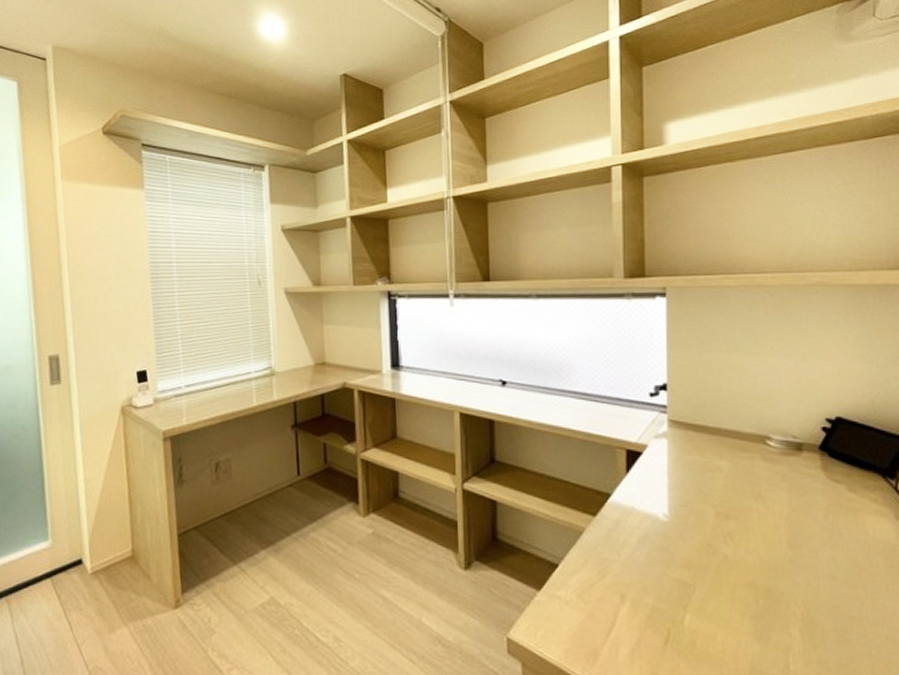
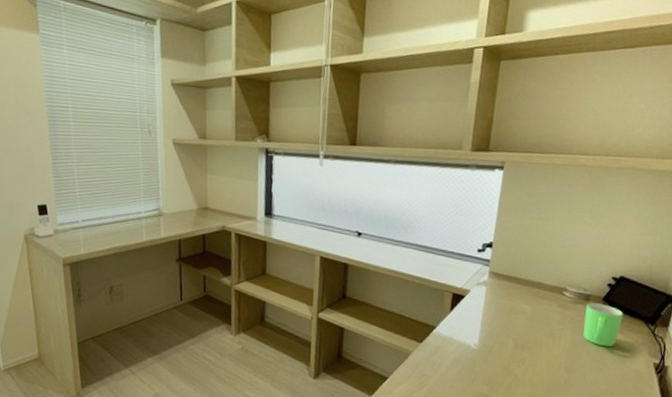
mug: none [800,453,851,511] -> present [583,303,624,347]

